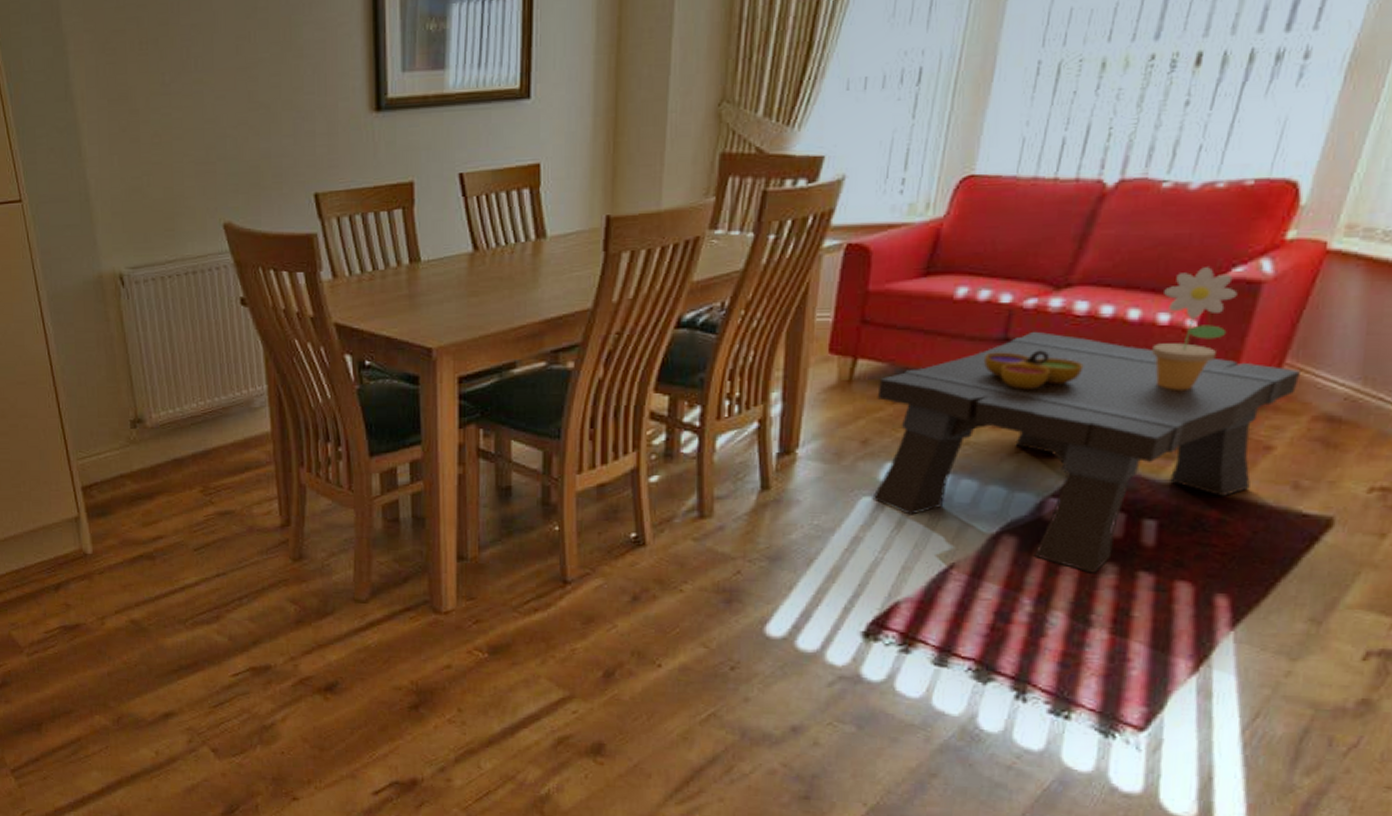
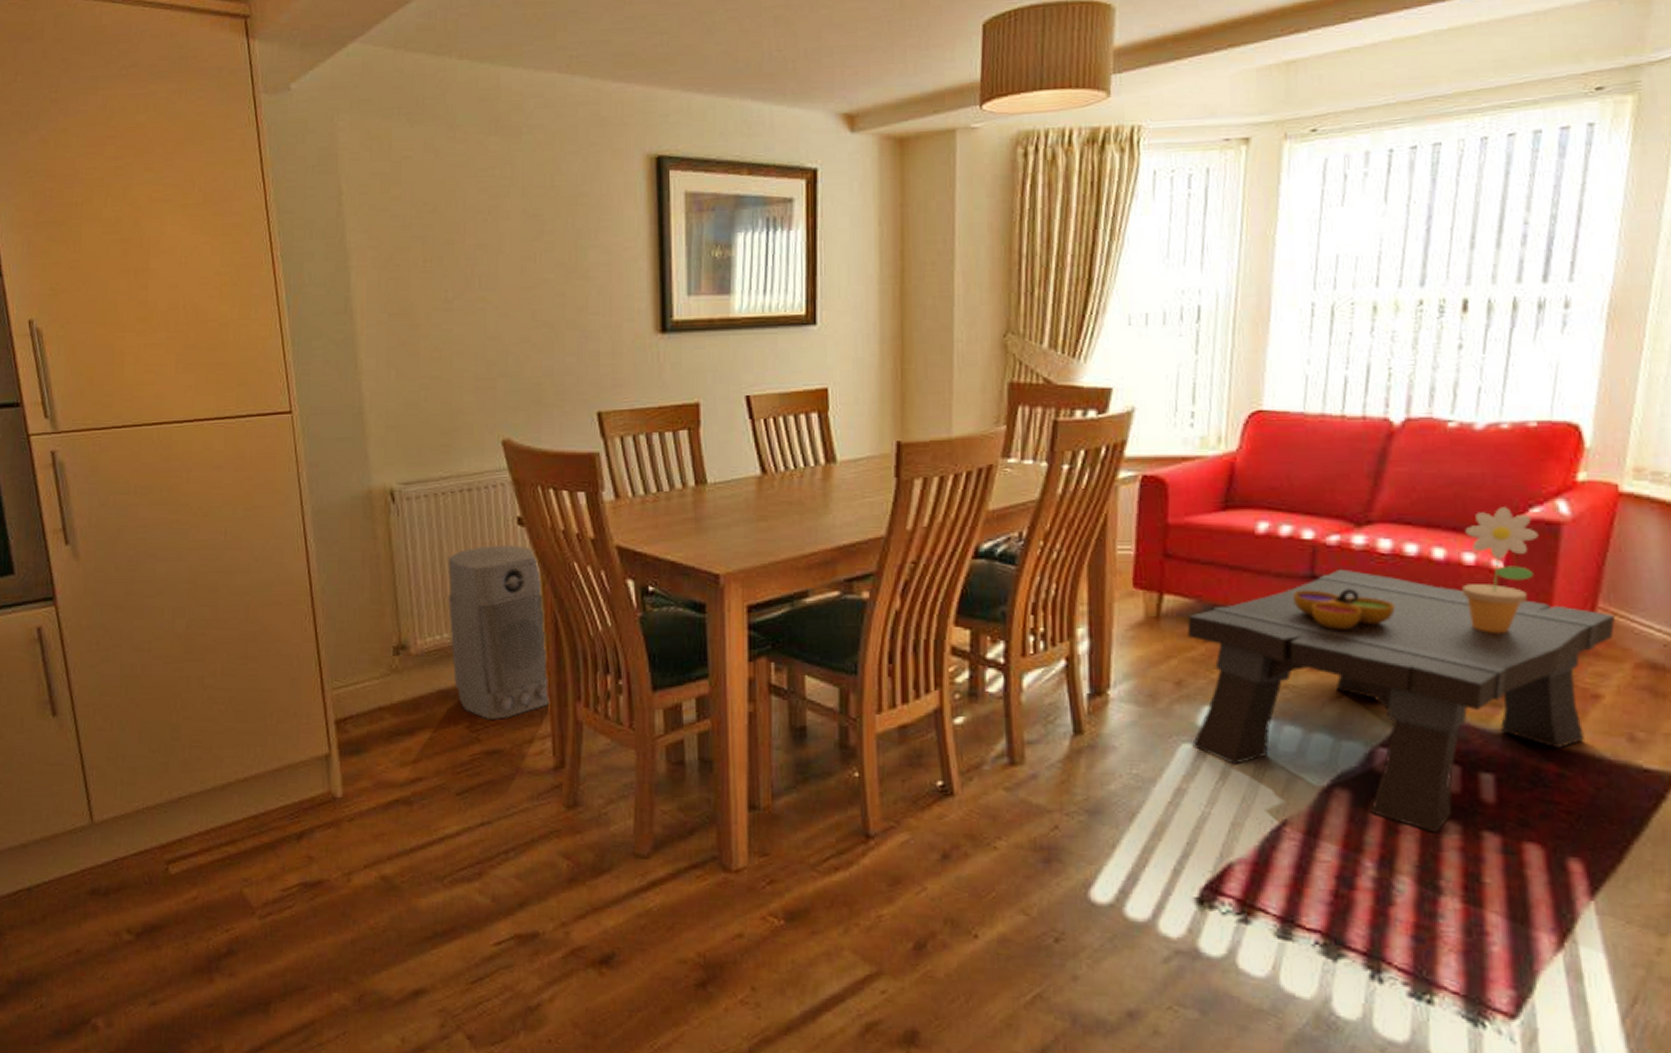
air purifier: none [177,324,275,484] -> present [448,545,550,720]

